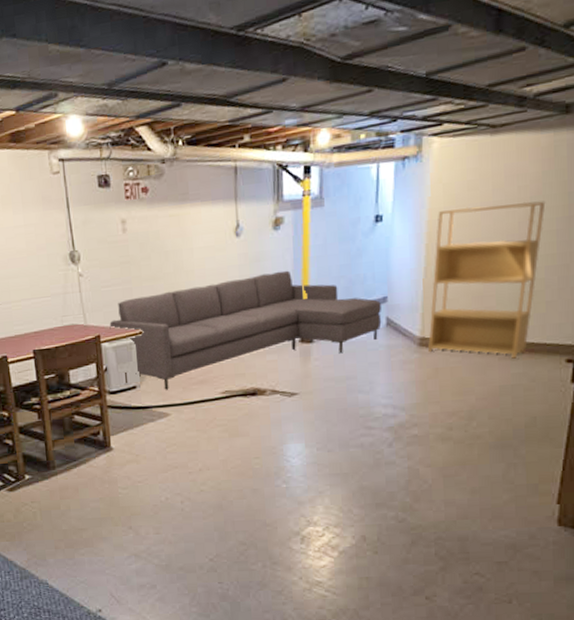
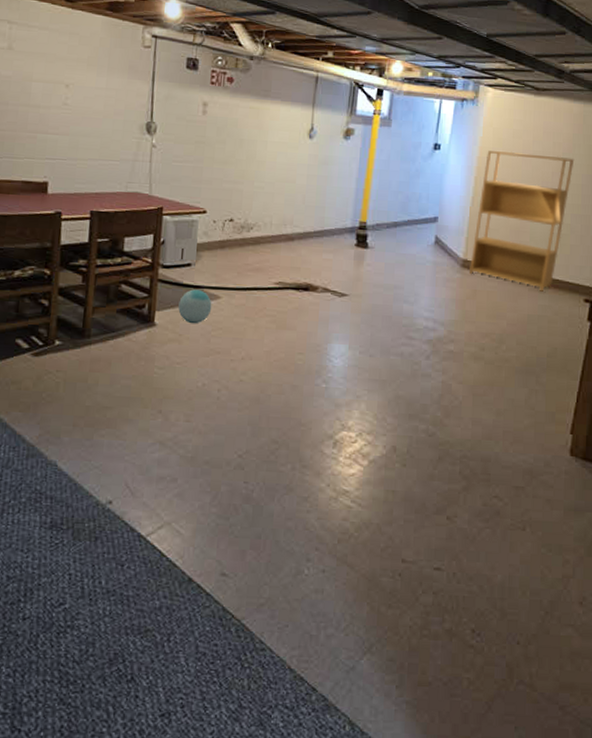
sofa: present [109,270,382,390] -> none [174,177,432,273]
ball: none [131,410,163,444] -> present [178,289,212,324]

